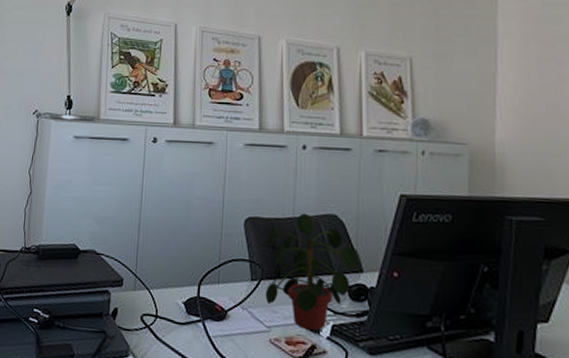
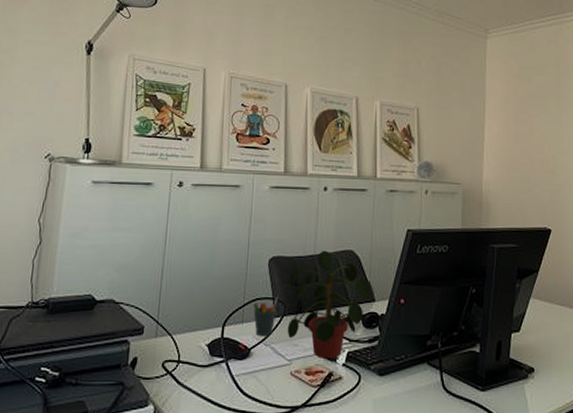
pen holder: none [229,259,254,299] -> present [253,296,278,336]

